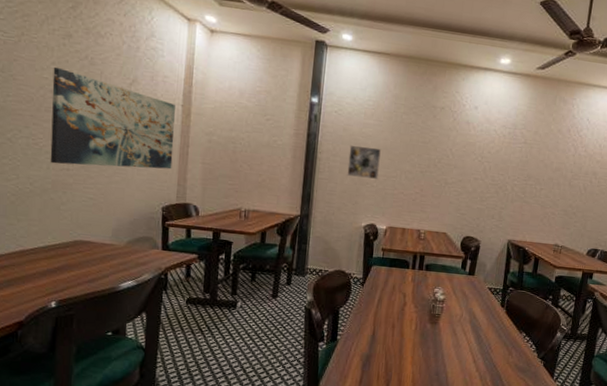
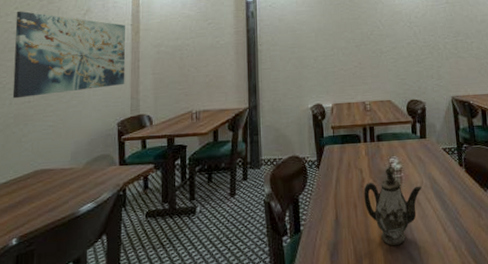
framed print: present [347,145,381,179] -> none [287,31,317,62]
teapot: none [402,295,460,367] -> present [363,166,422,246]

